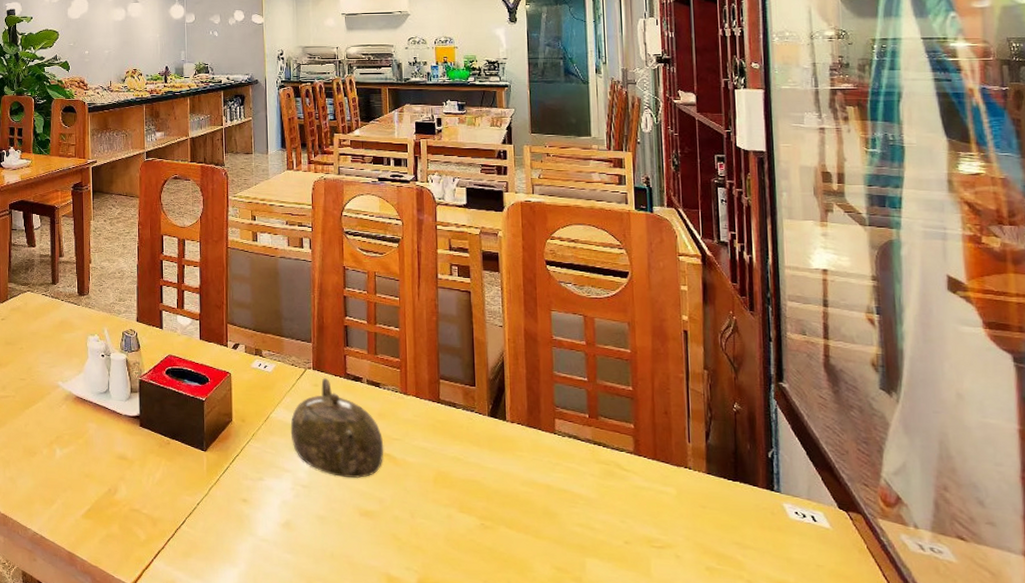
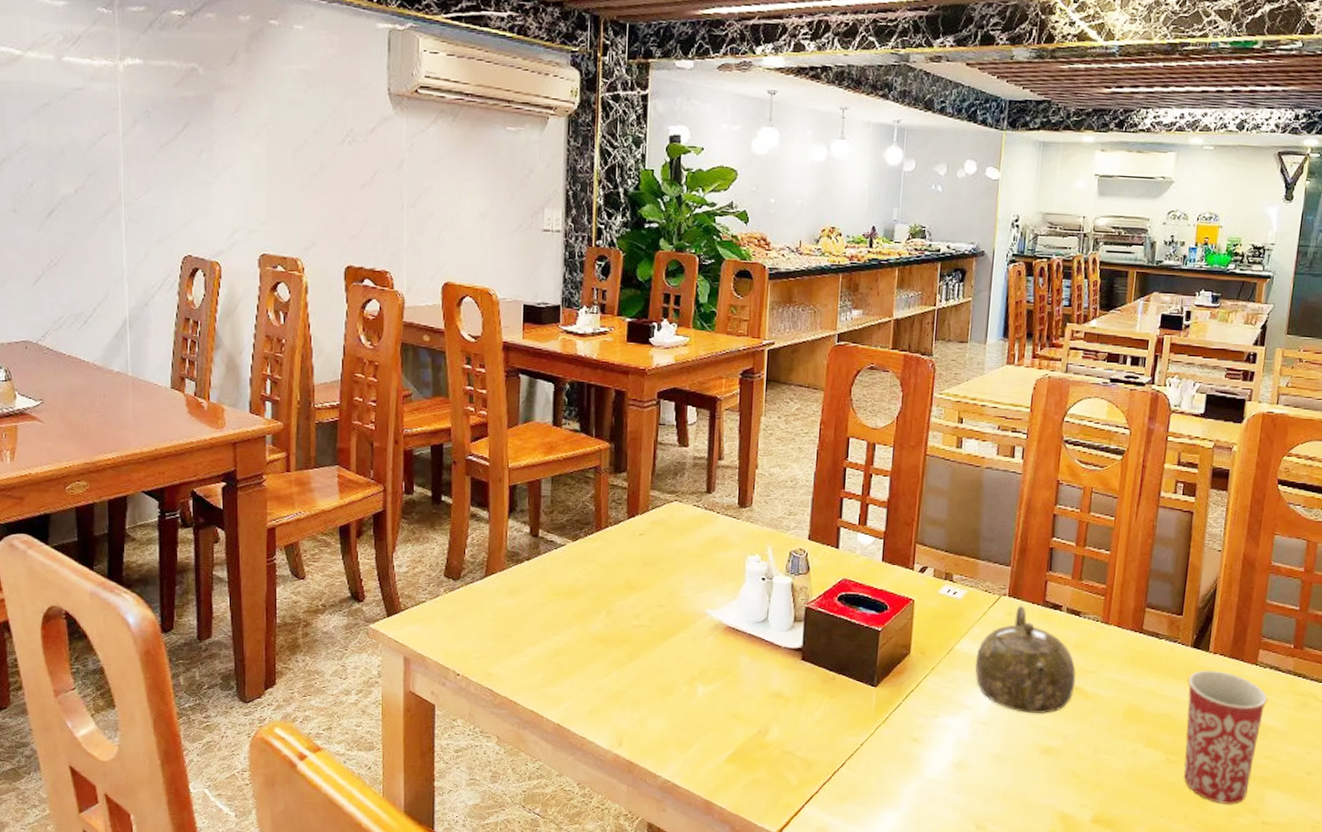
mug: none [490,439,572,573] -> present [1184,670,1268,805]

